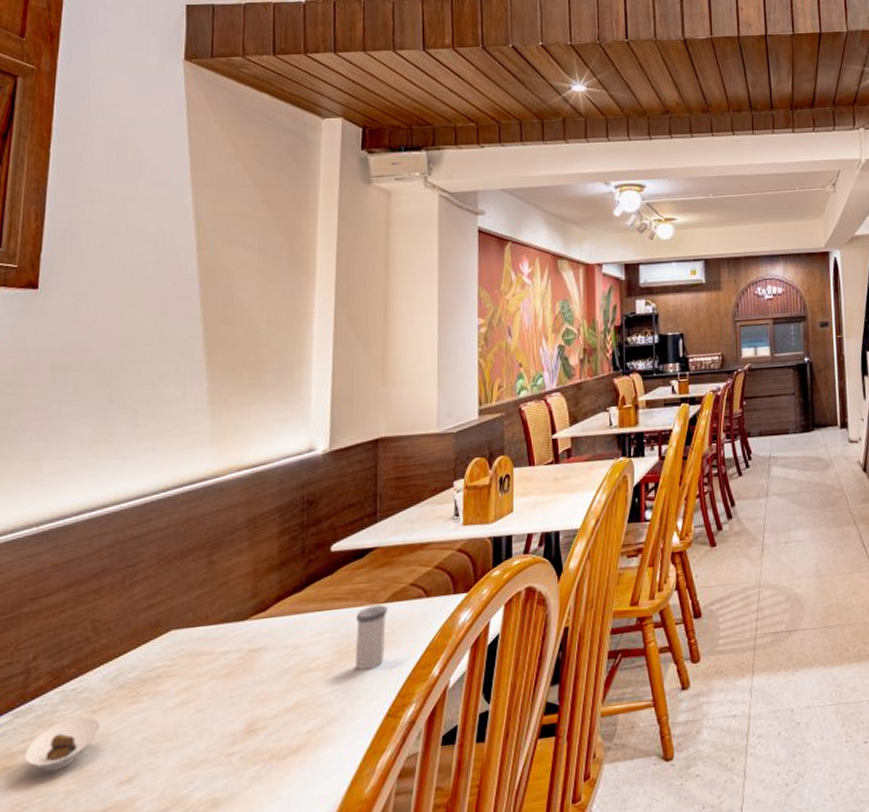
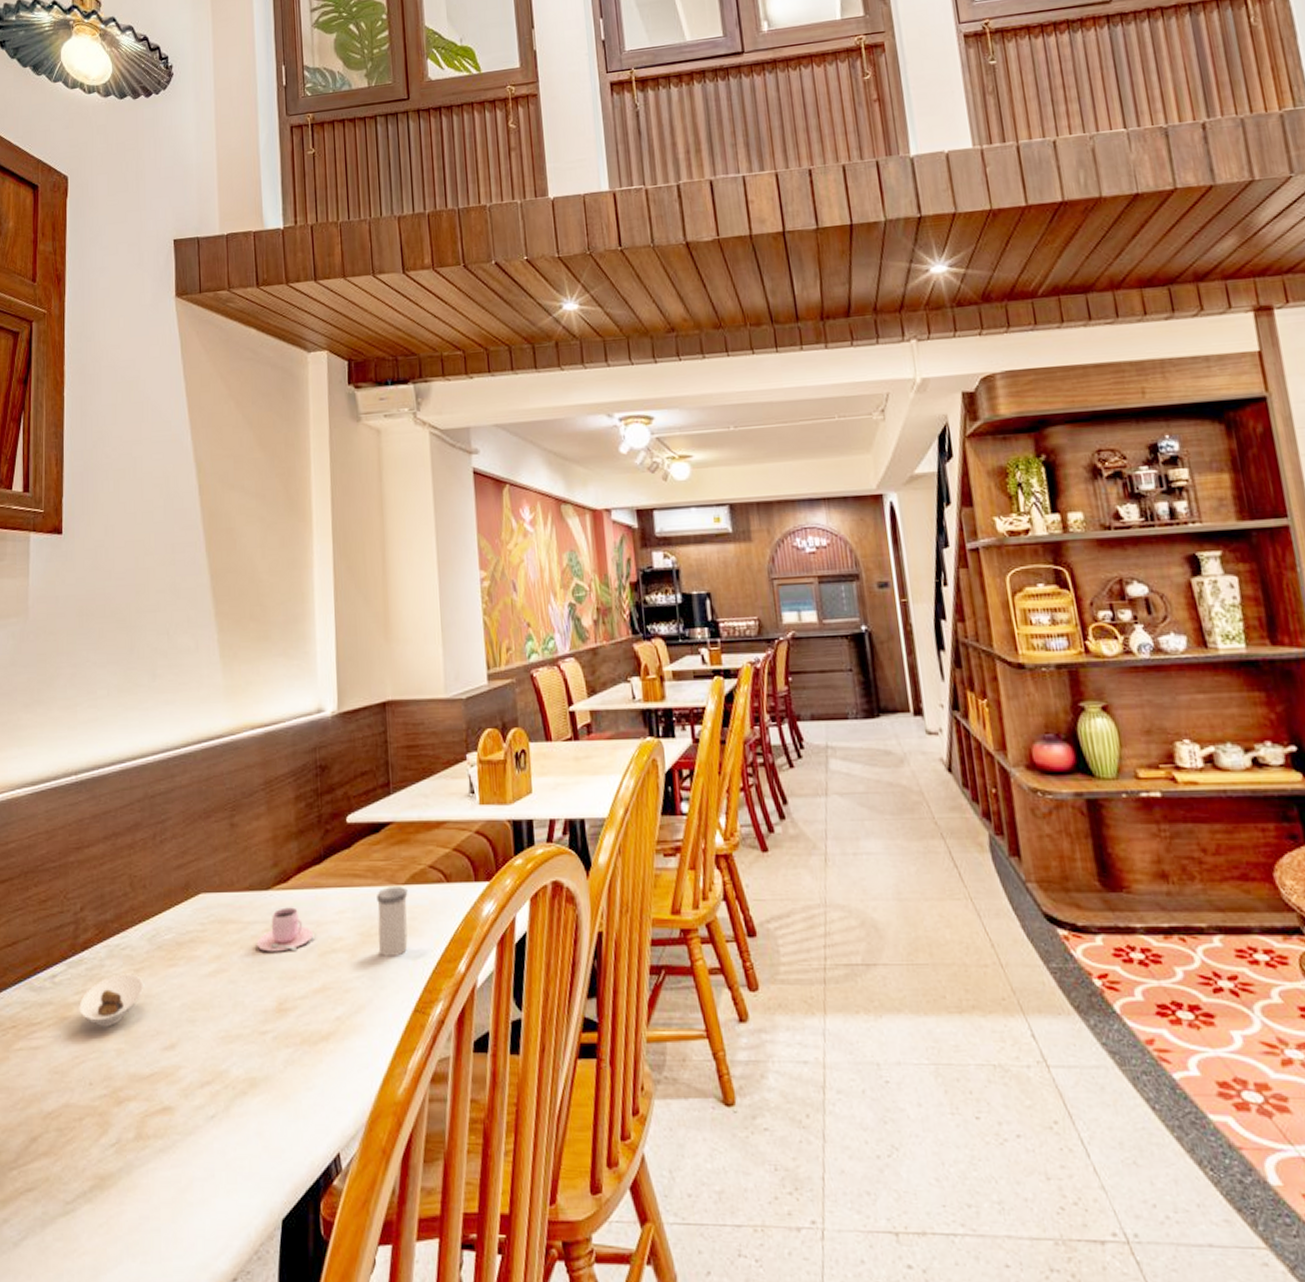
teacup: none [229,634,290,679] -> present [256,907,314,952]

